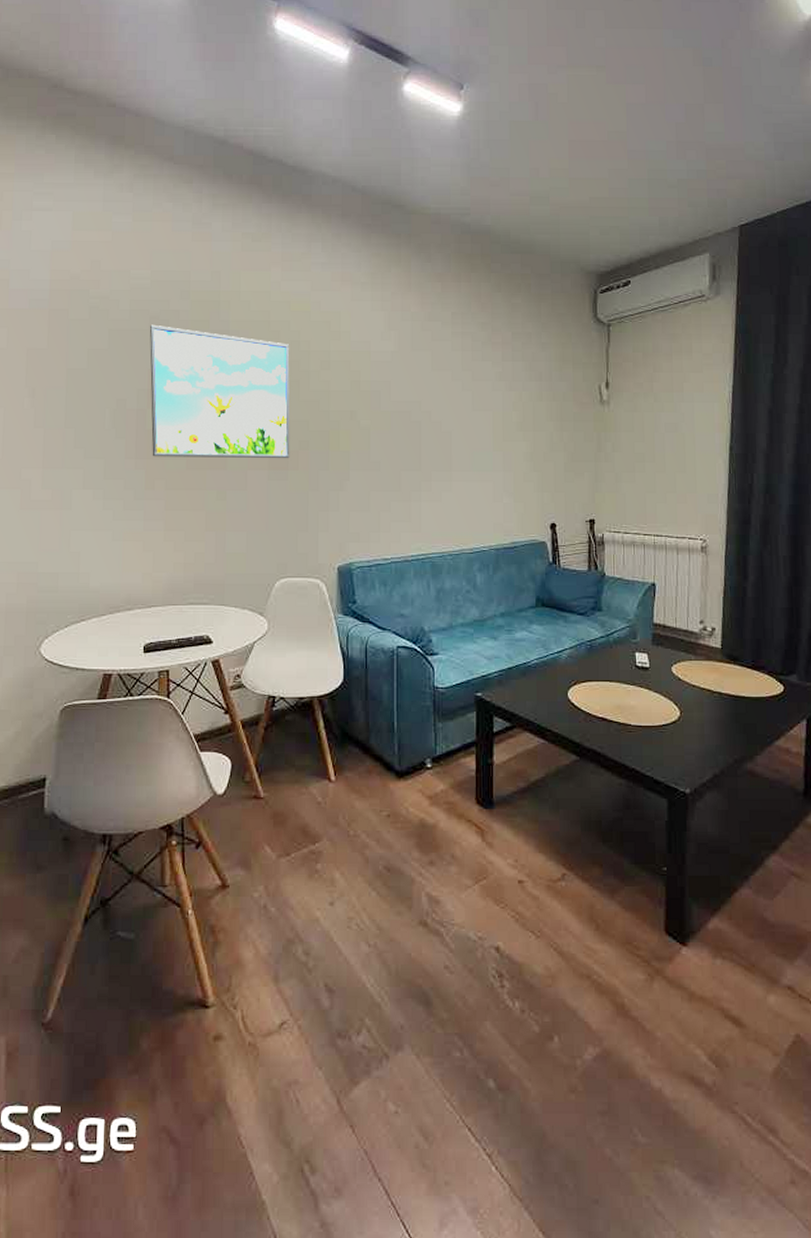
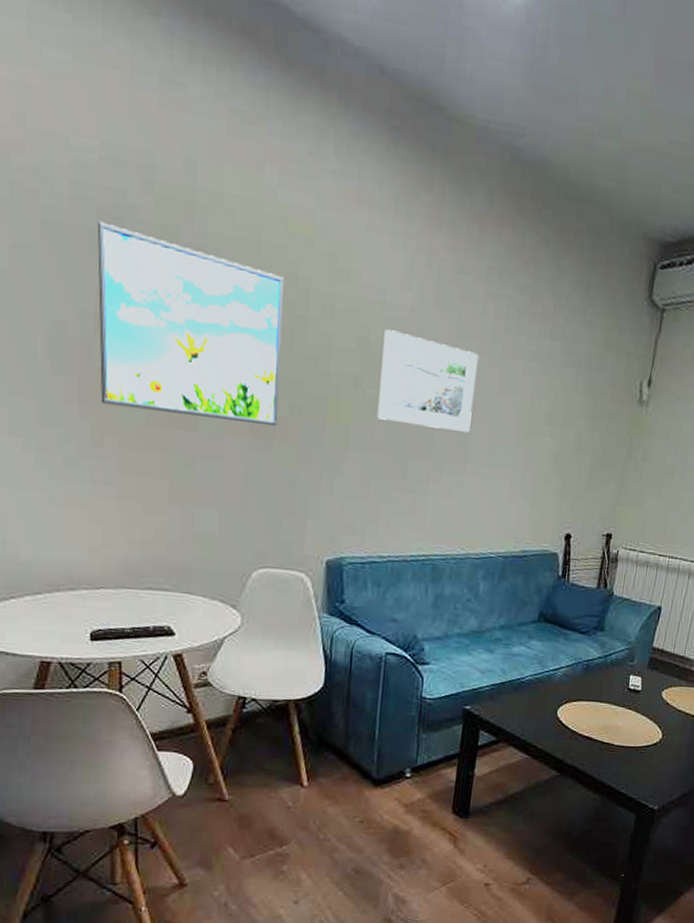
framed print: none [372,372,453,446] -> present [377,329,479,433]

